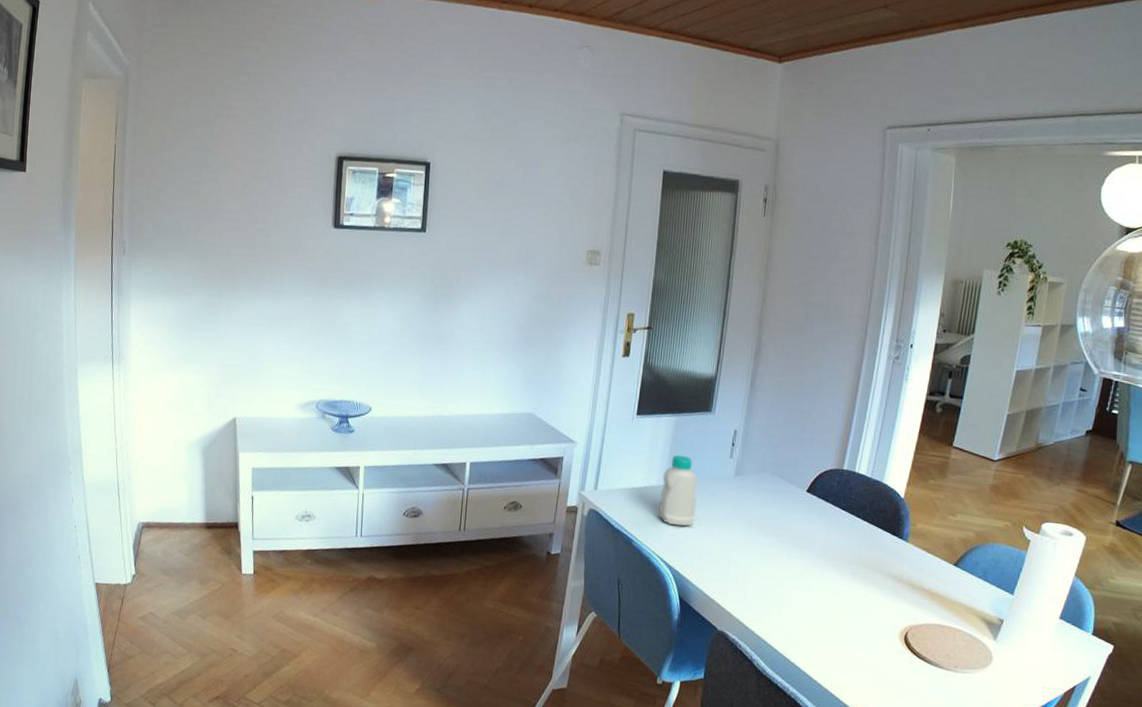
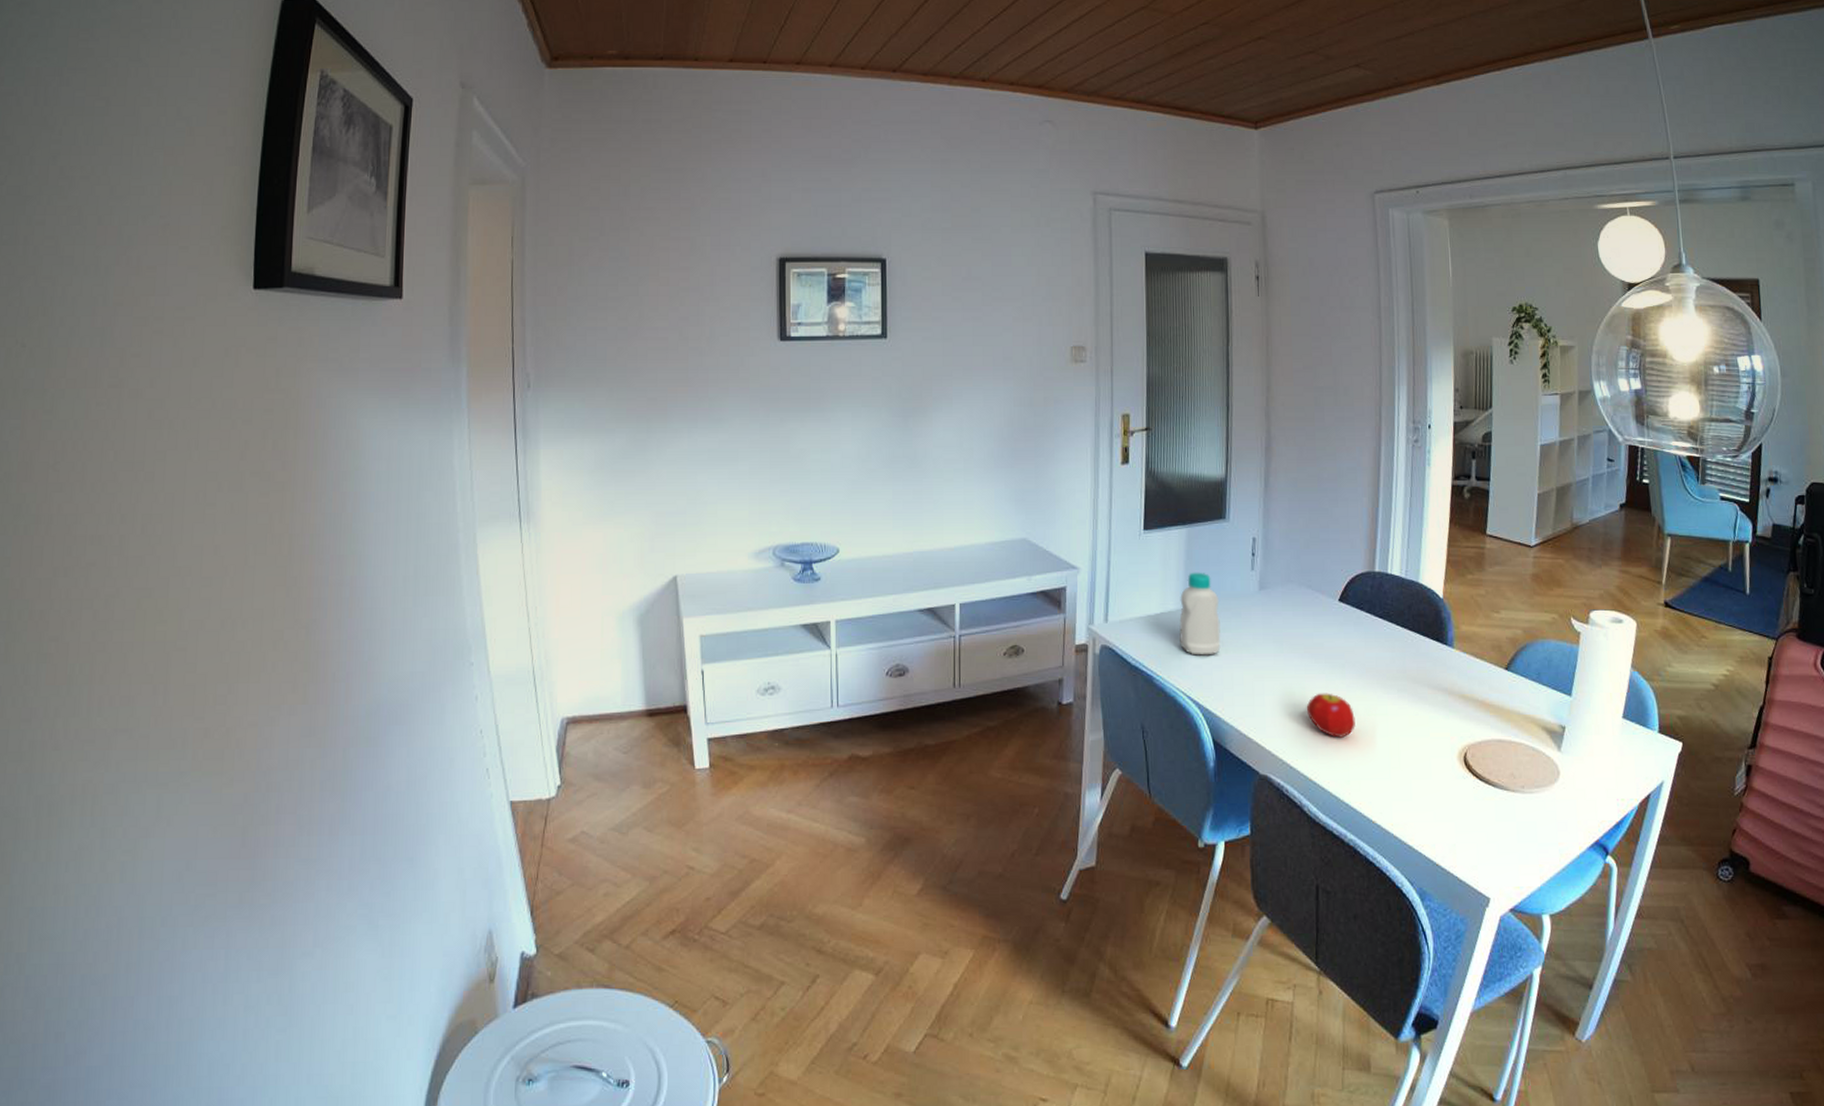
fruit: none [765,568,809,608] -> present [1306,693,1355,738]

